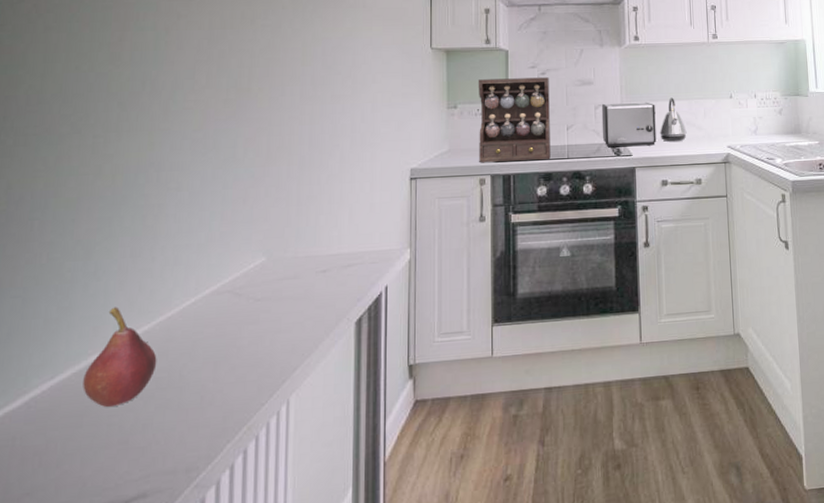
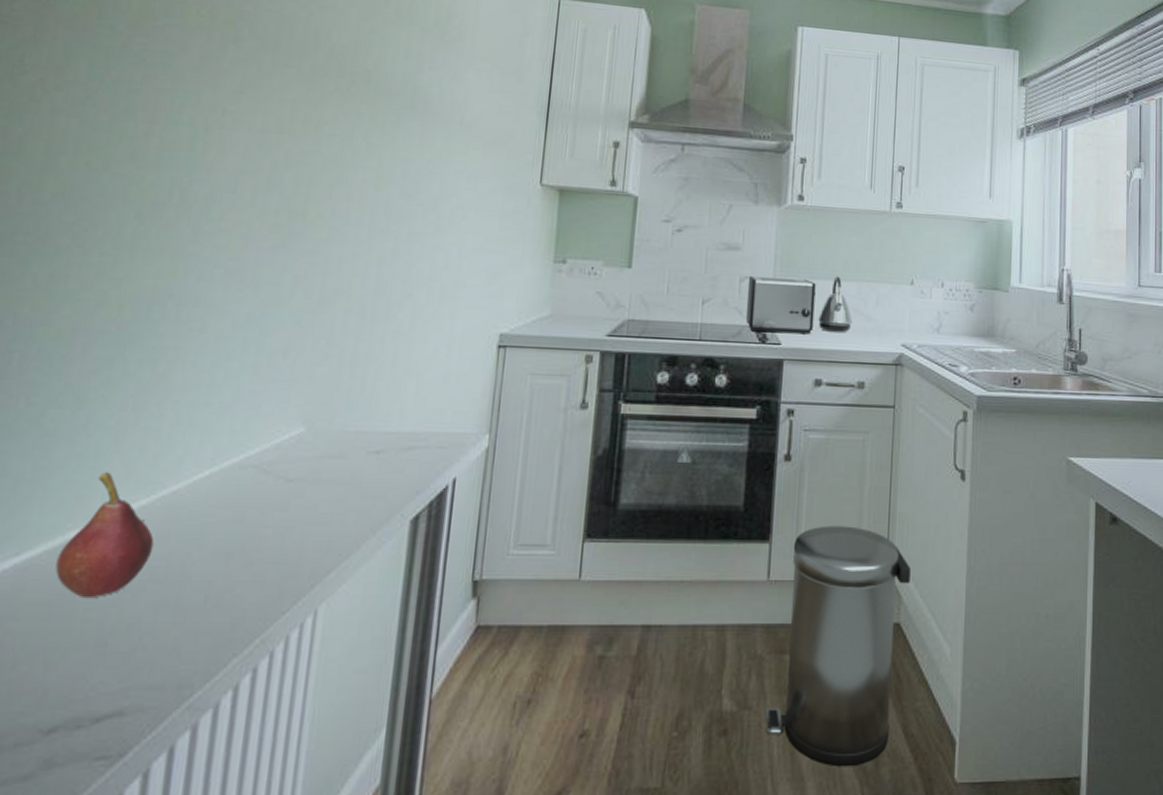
spice rack: present [478,77,551,162] -> none [587,230,686,338]
pedal bin: none [648,294,753,486] -> present [764,525,911,767]

